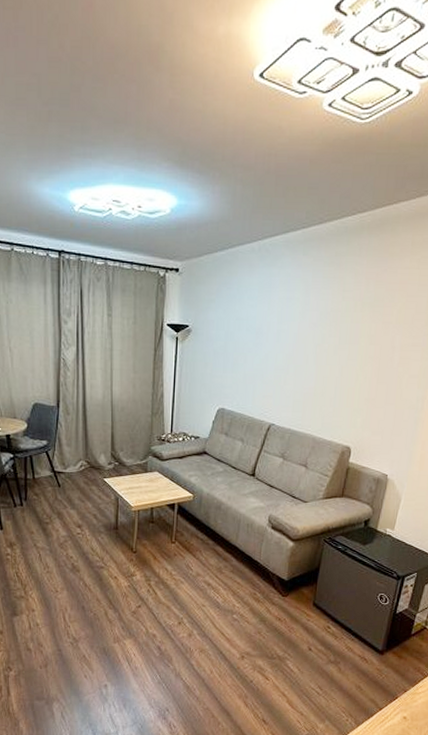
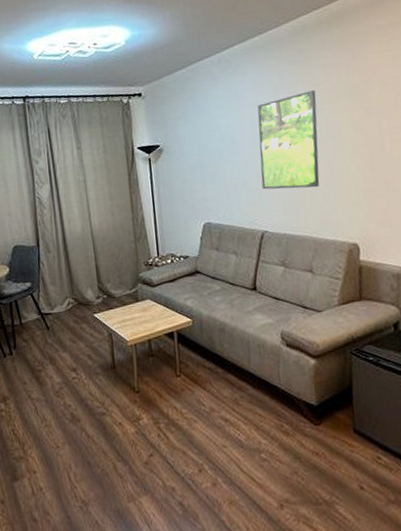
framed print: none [277,295,344,390] -> present [257,90,320,190]

